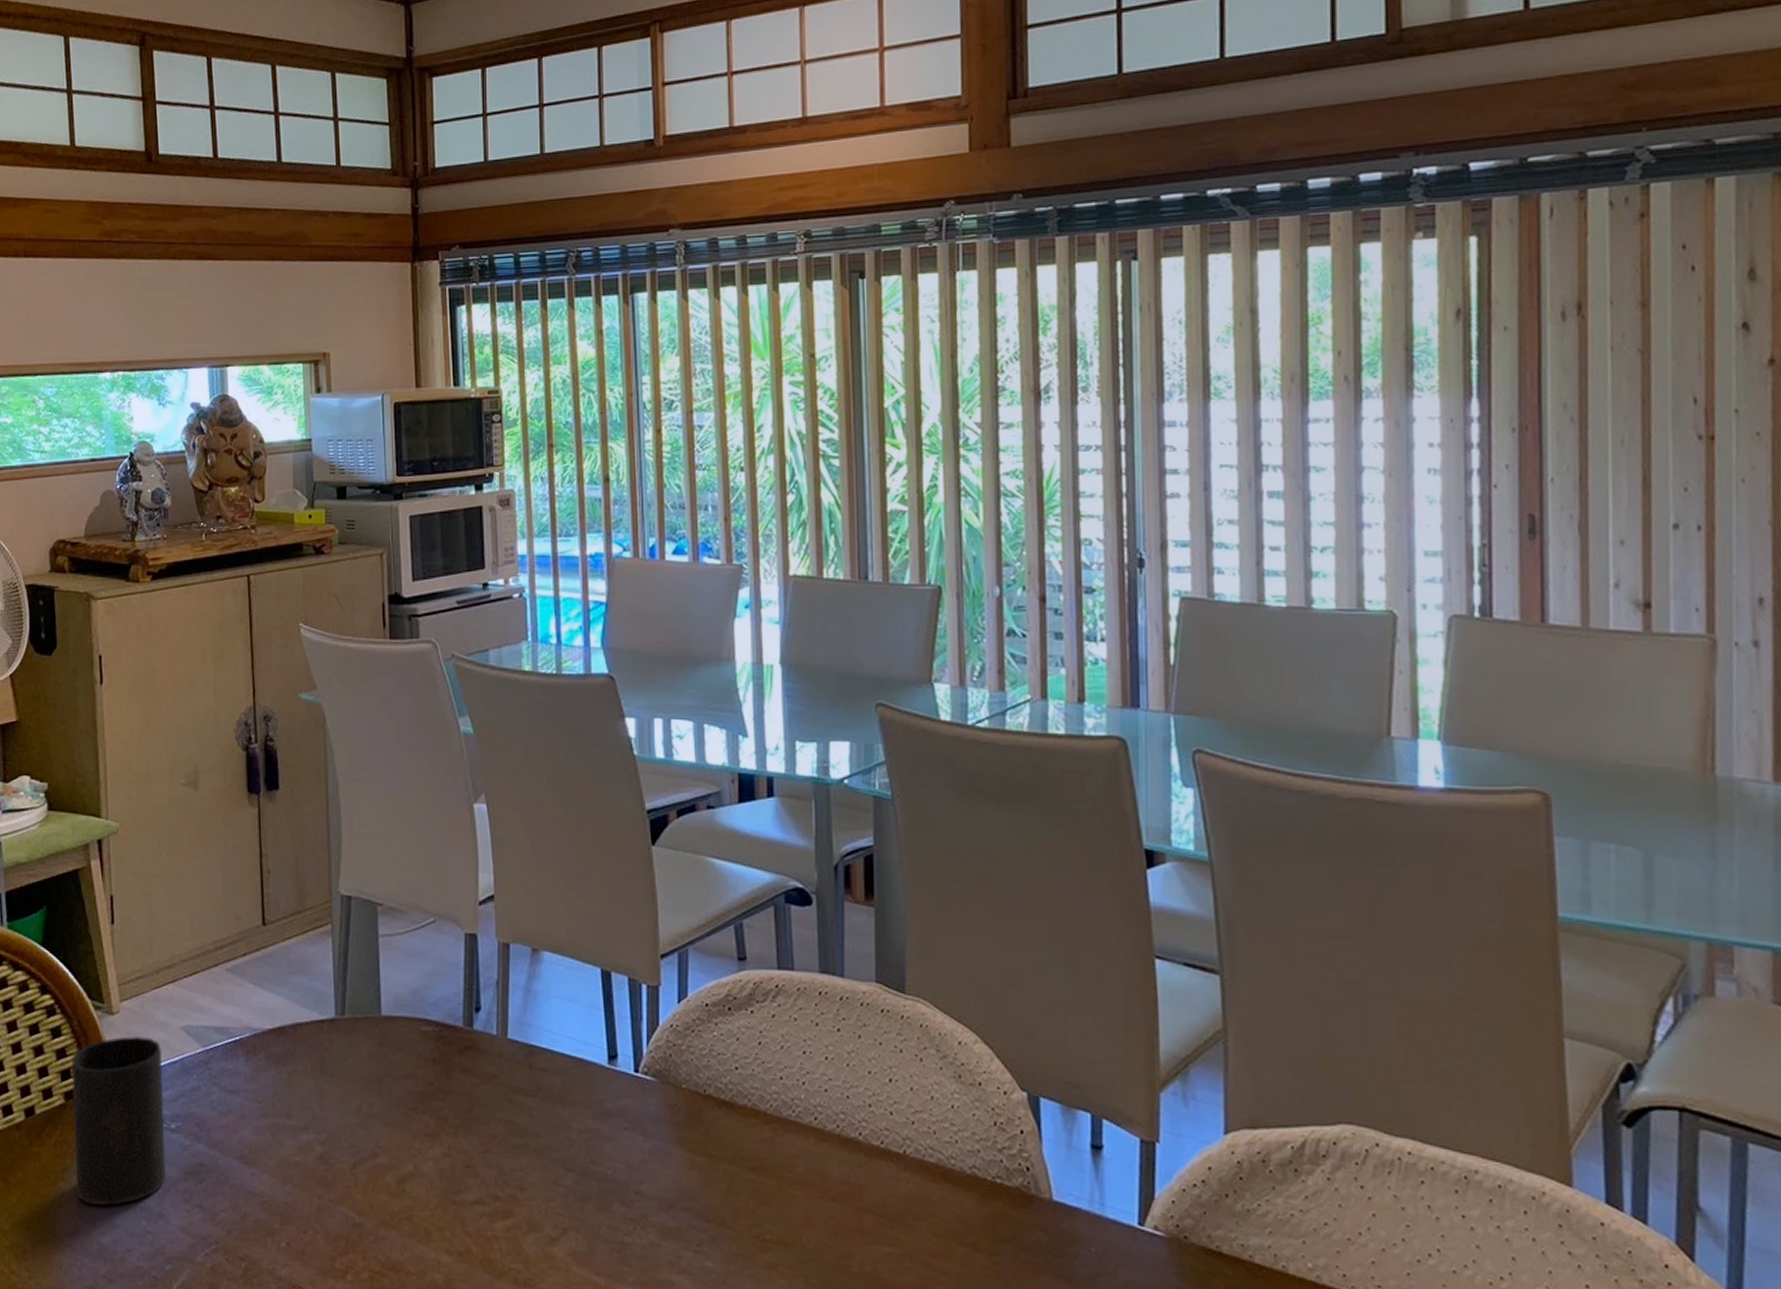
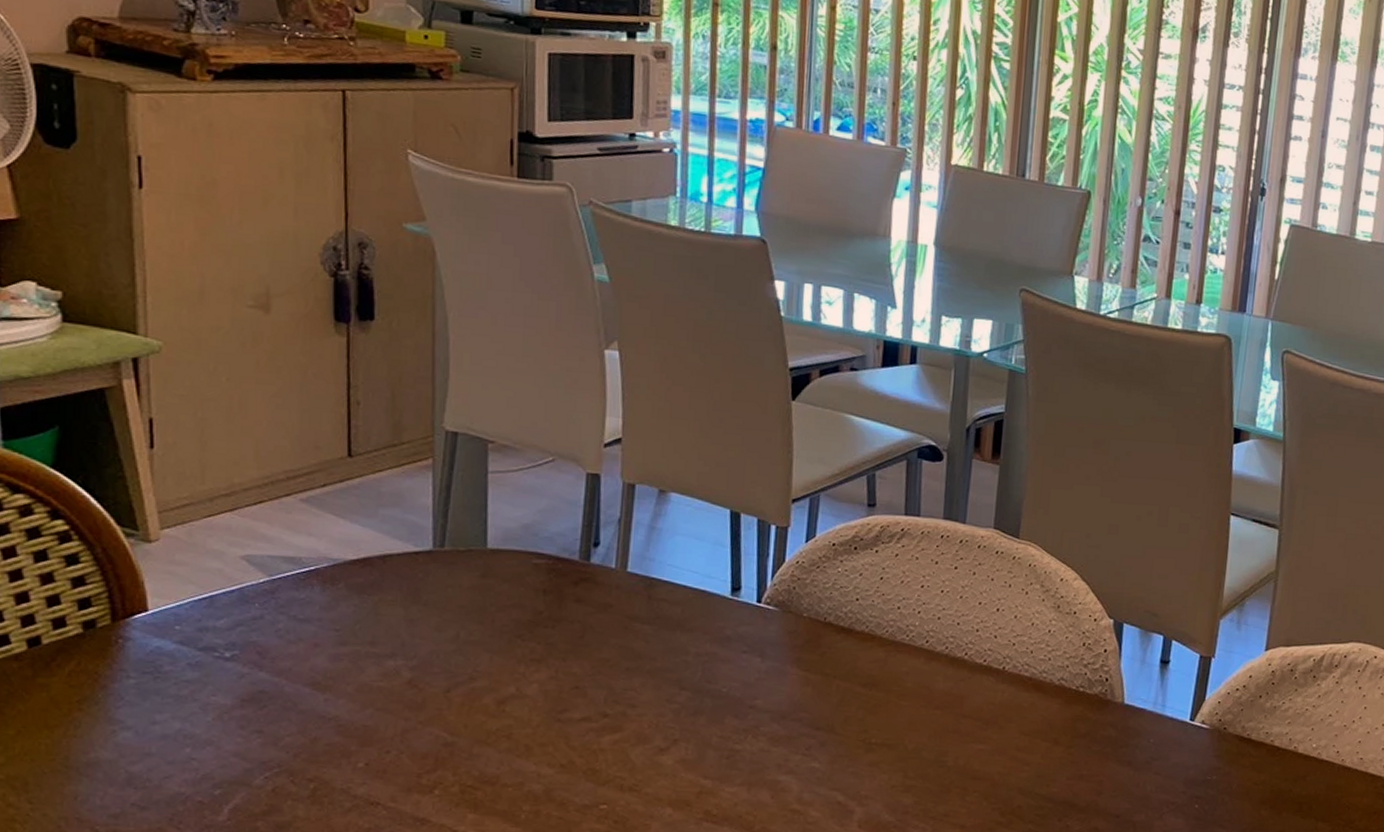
cup: present [72,1036,166,1205] -> none [93,564,218,734]

